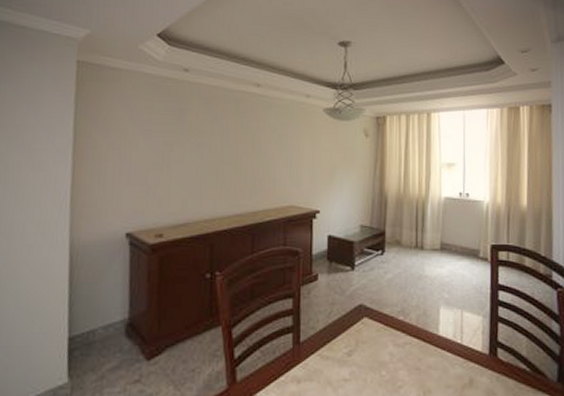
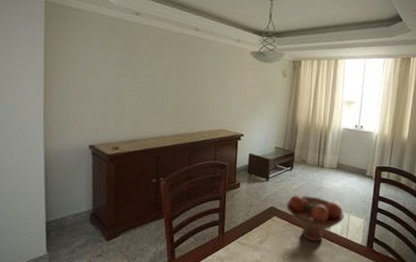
fruit bowl: none [378,287,456,350] -> present [285,195,344,242]

